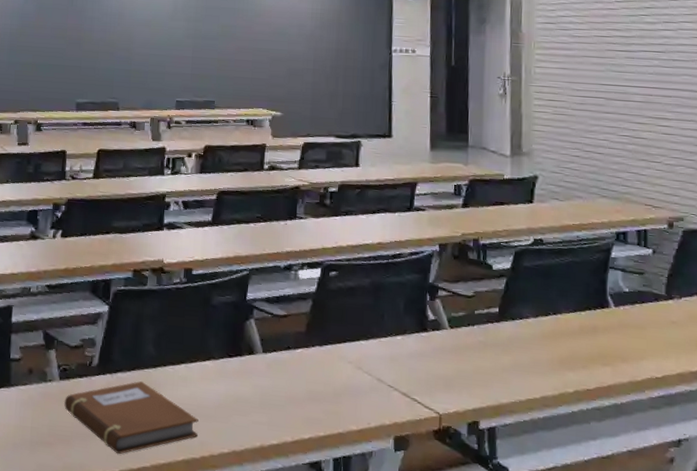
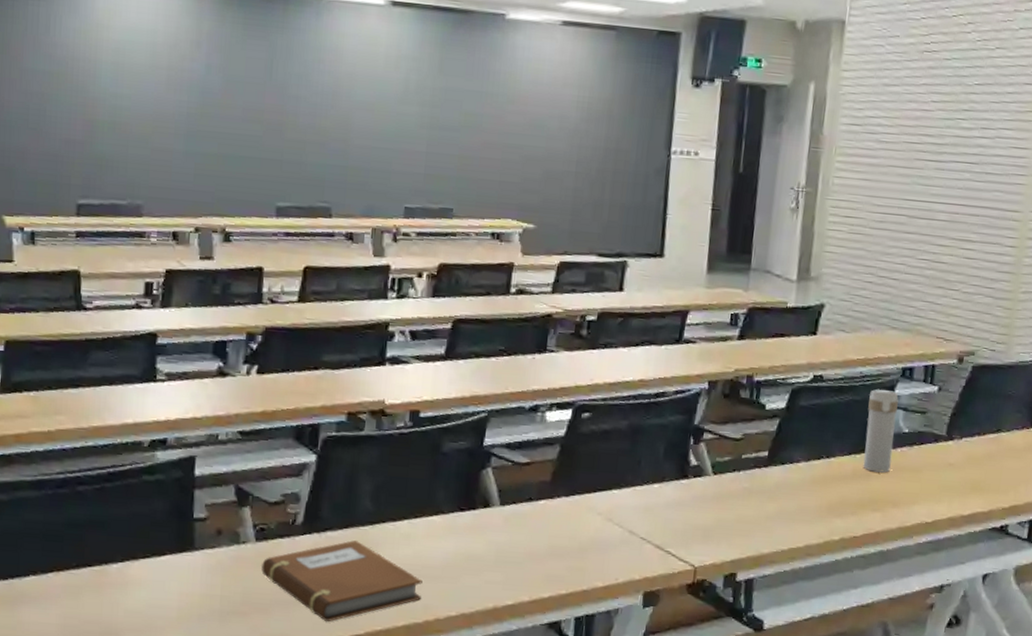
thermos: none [588,251,616,329] -> present [863,389,899,473]

